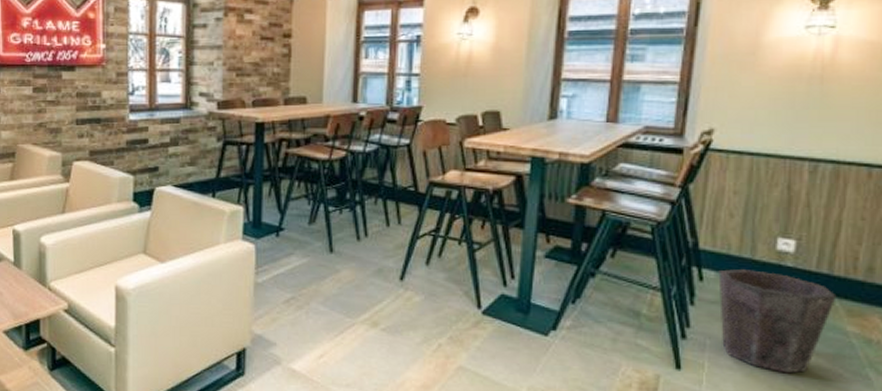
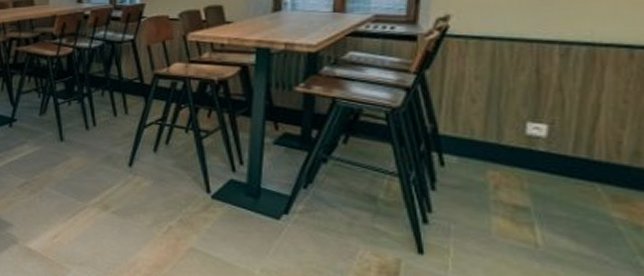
waste bin: present [718,269,837,374] -> none [461,154,598,260]

